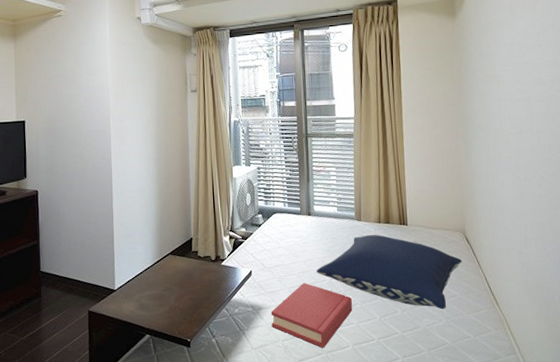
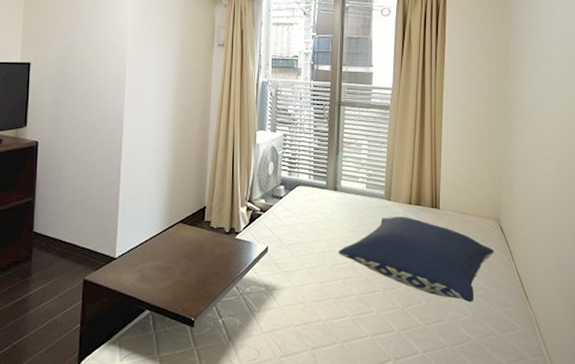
hardback book: present [271,282,352,348] -> none [285,263,374,336]

